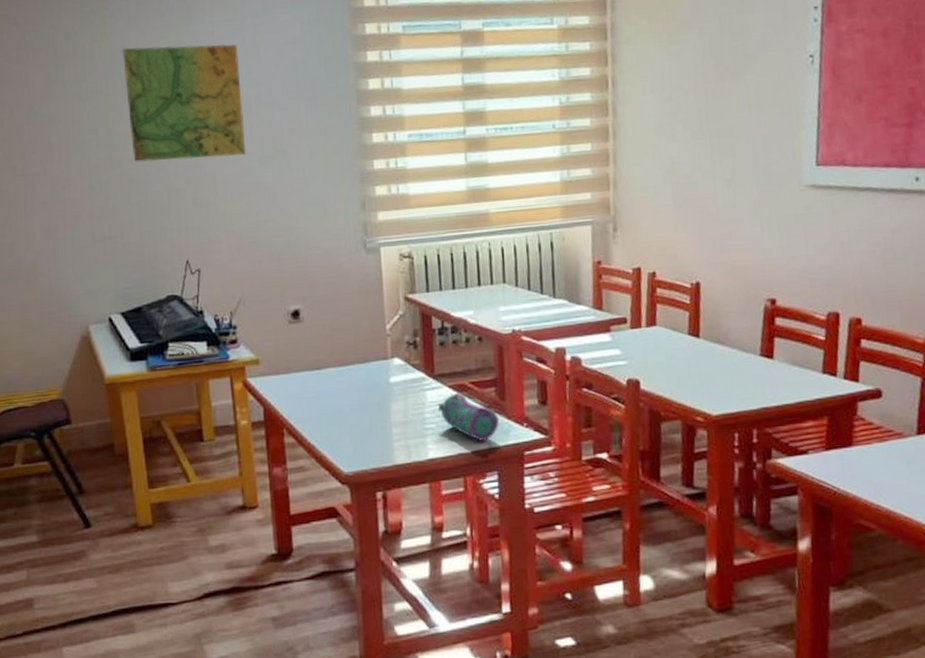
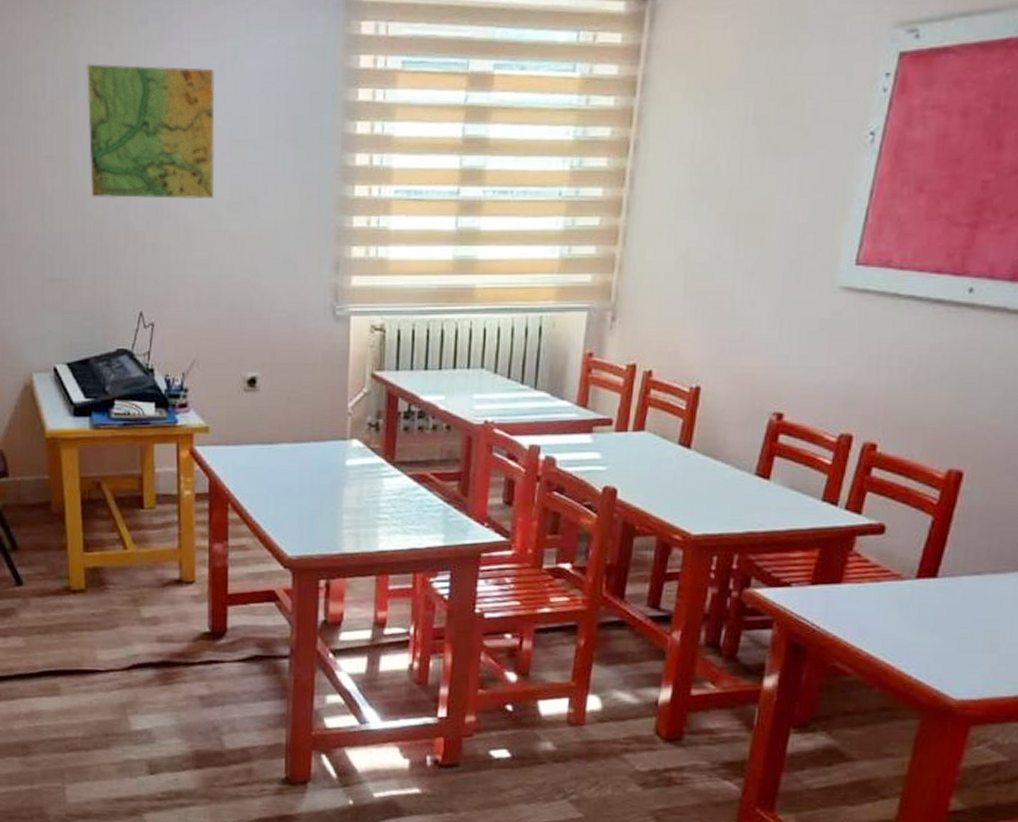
pencil case: present [437,392,499,442] -> none [393,483,458,538]

